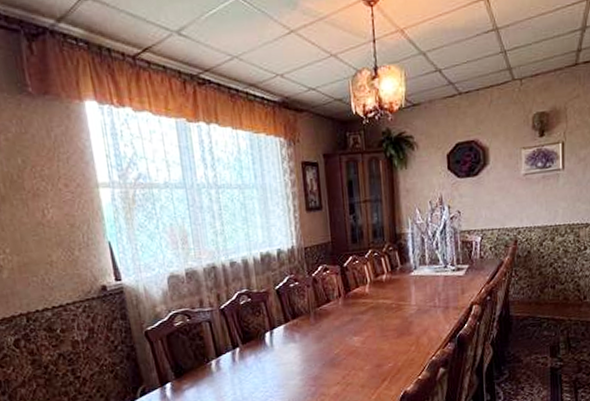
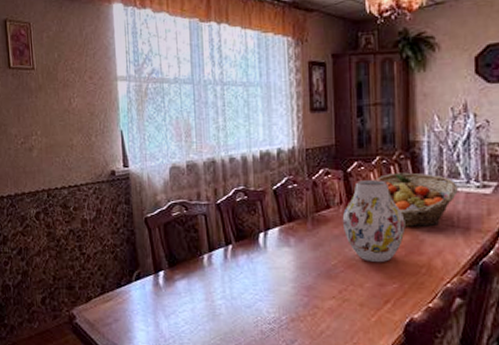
vase: none [341,271,397,347] -> present [342,179,406,263]
fruit basket: none [368,262,438,312] -> present [374,172,458,227]

